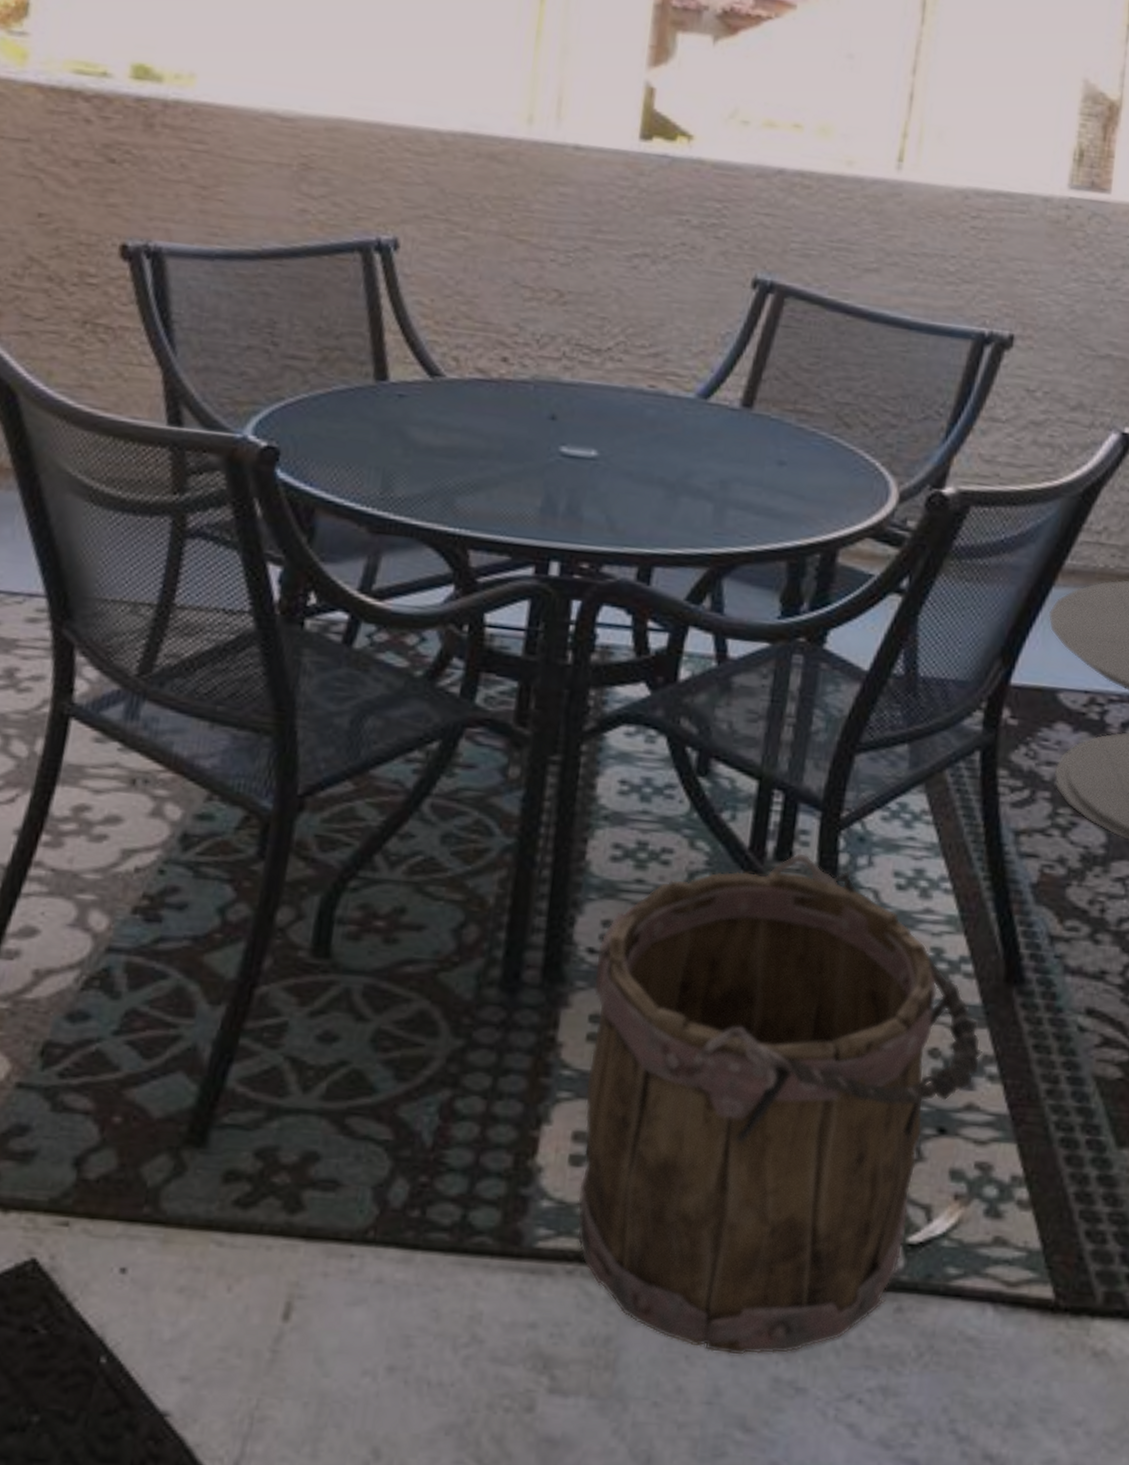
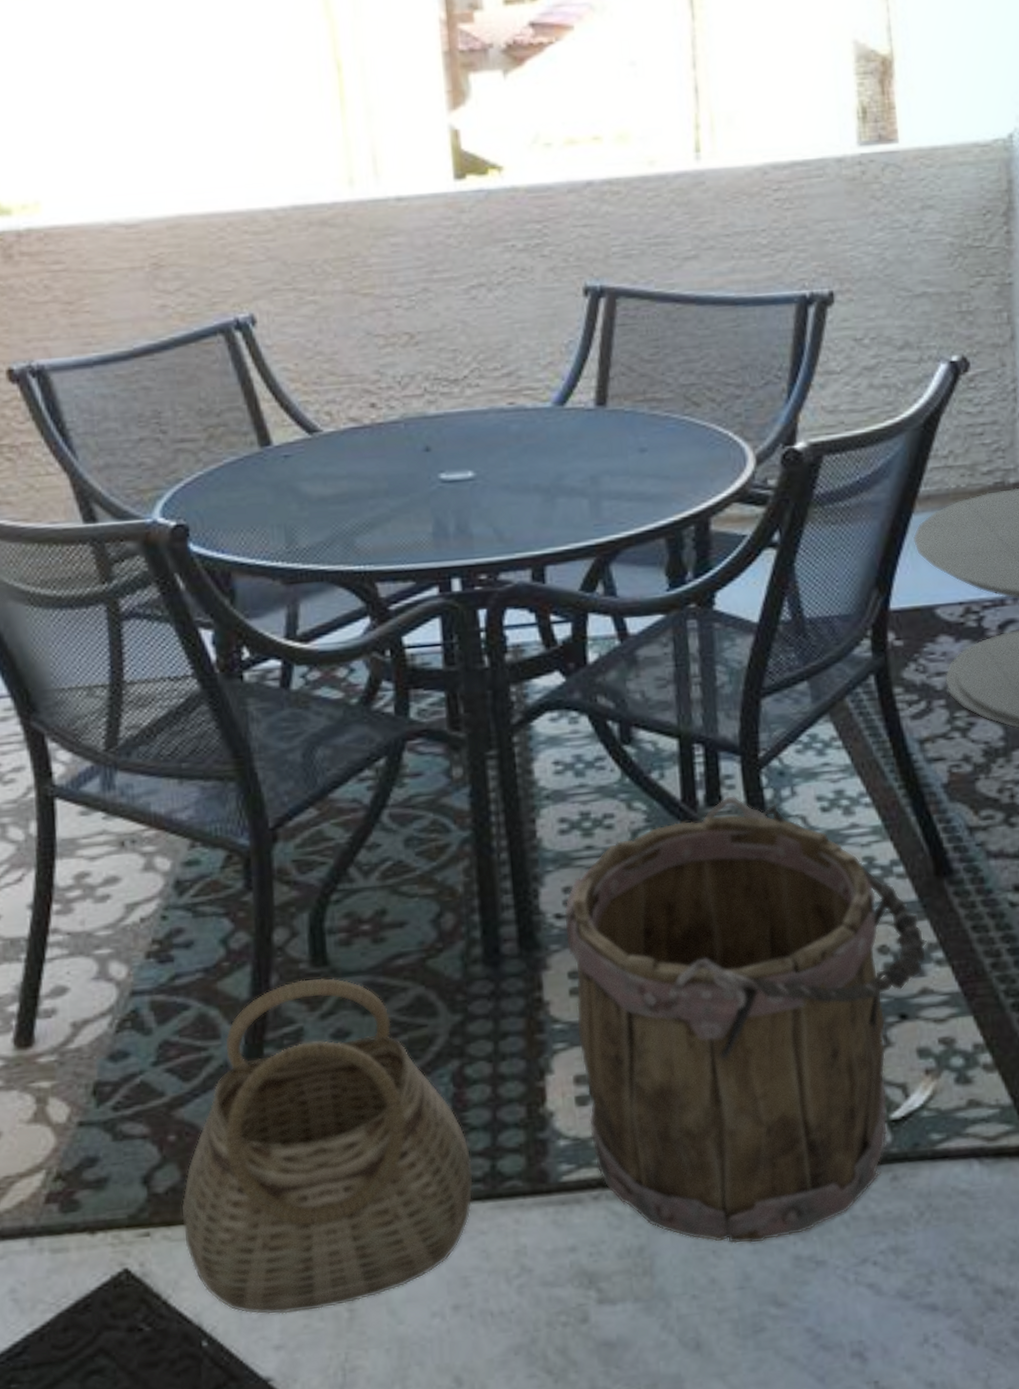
basket: none [105,968,443,1344] -> present [181,977,474,1315]

